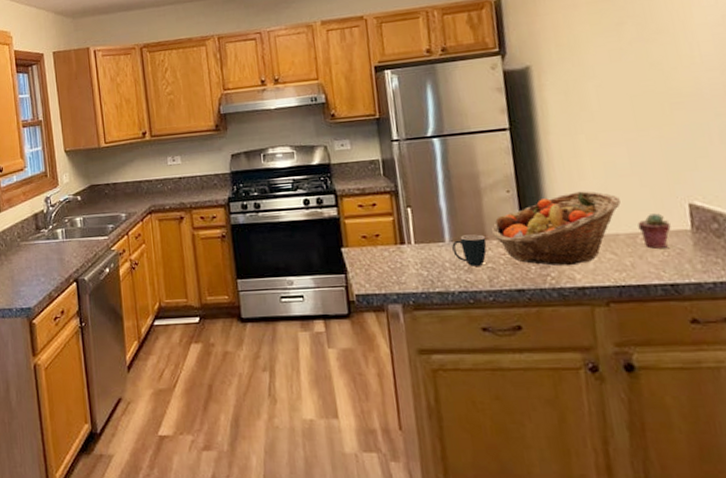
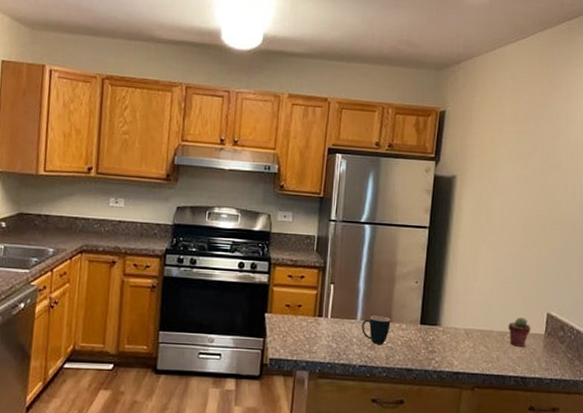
fruit basket: present [491,191,621,266] -> none [396,290,500,353]

